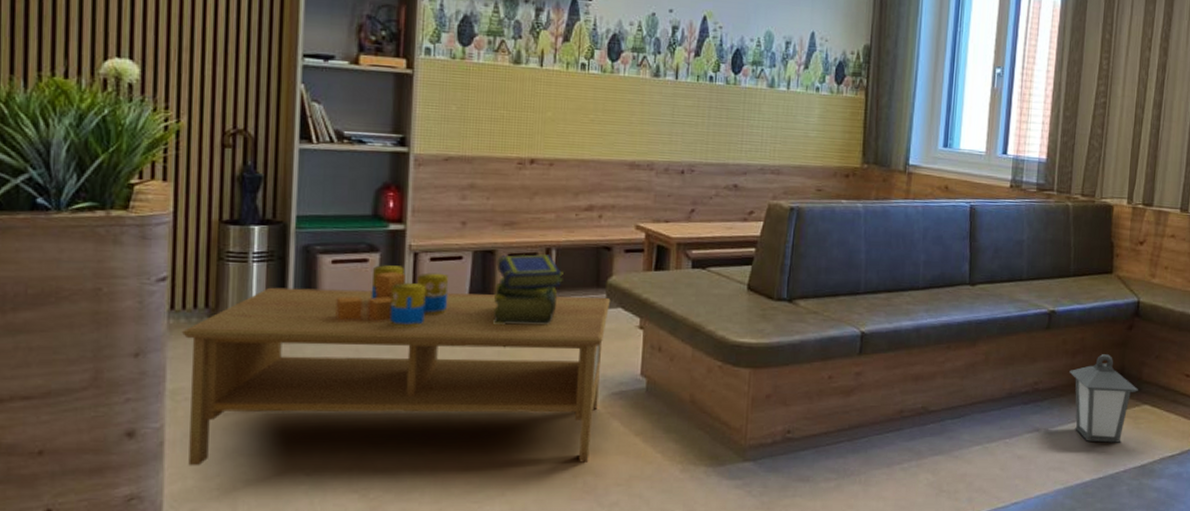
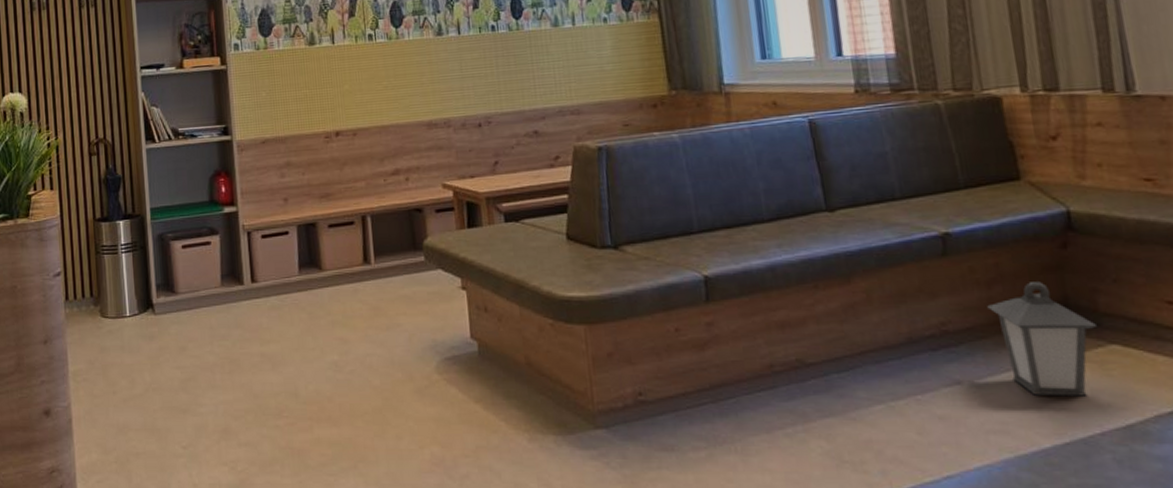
coffee table: present [181,287,611,466] -> none [75,259,433,441]
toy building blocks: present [335,265,448,329] -> none [189,245,281,305]
stack of books: present [493,253,563,325] -> none [319,221,382,295]

